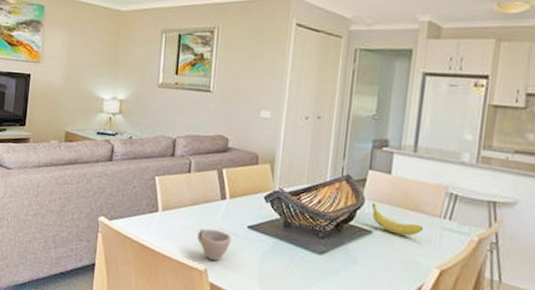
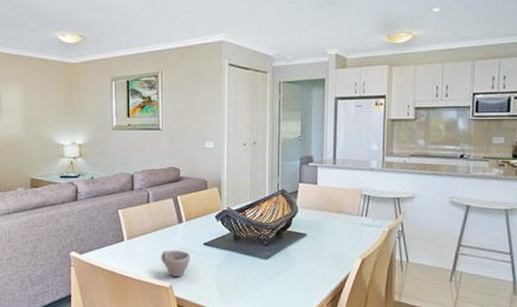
fruit: present [372,202,423,236] -> none [304,210,346,234]

